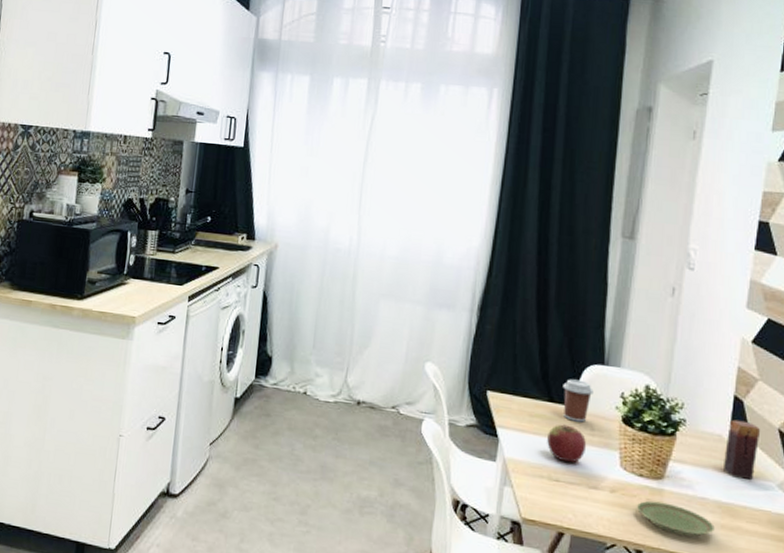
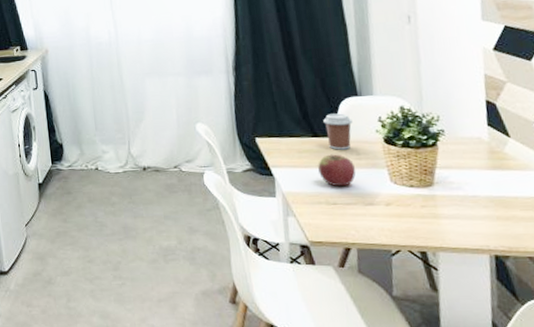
plate: present [636,500,715,537] -> none [412,206,491,233]
candle: present [724,419,760,480] -> none [486,121,519,173]

